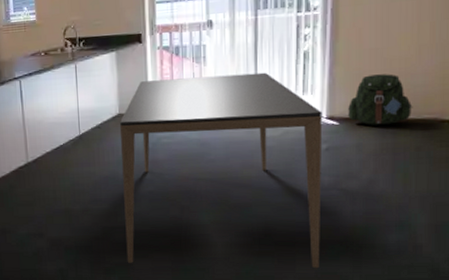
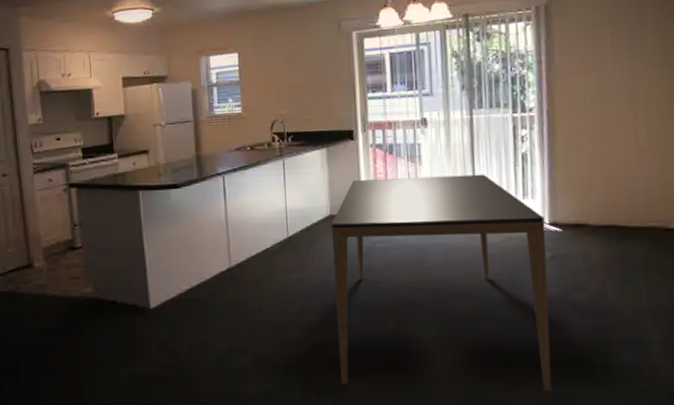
backpack: present [348,74,413,125] -> none [571,179,637,233]

